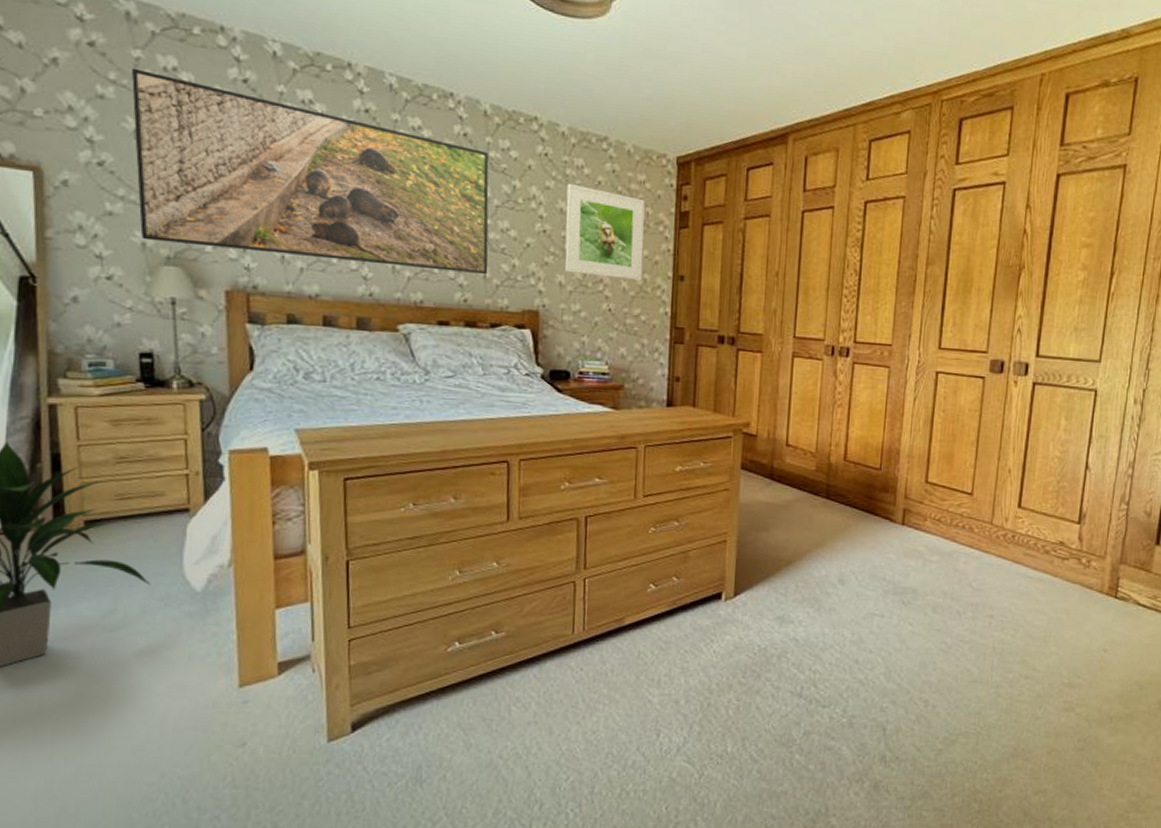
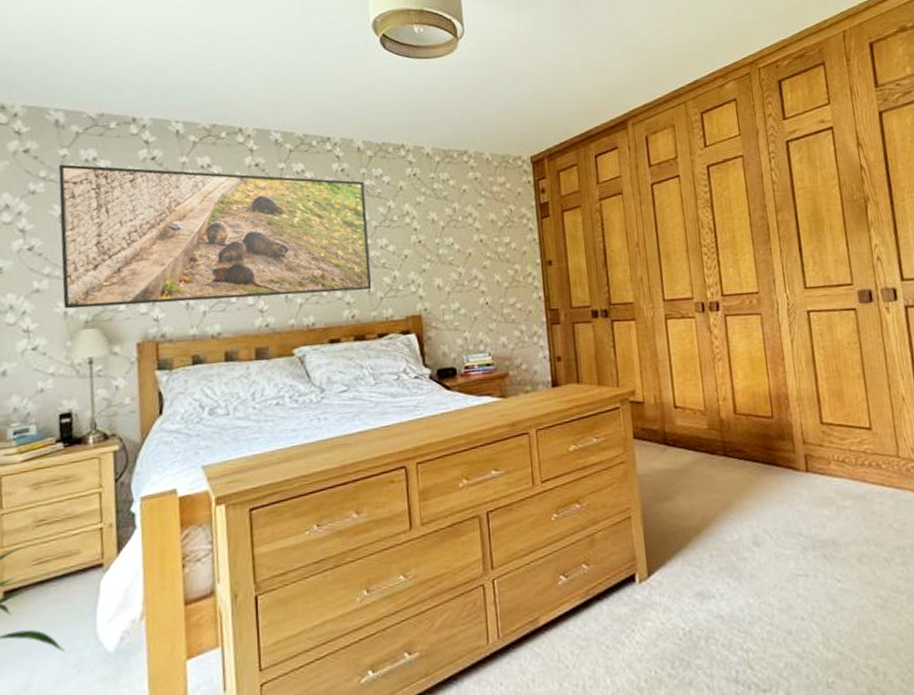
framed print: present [565,183,645,281] -> none [436,195,513,275]

